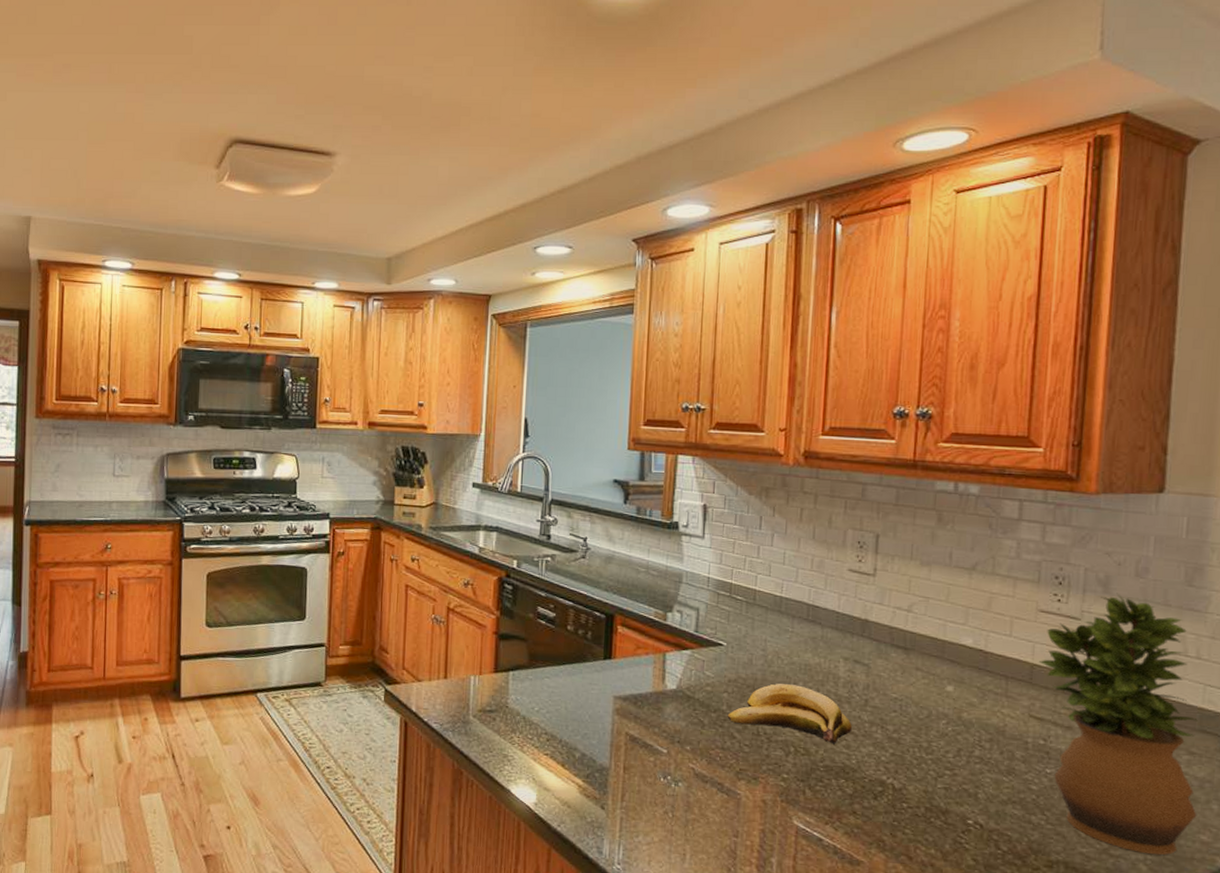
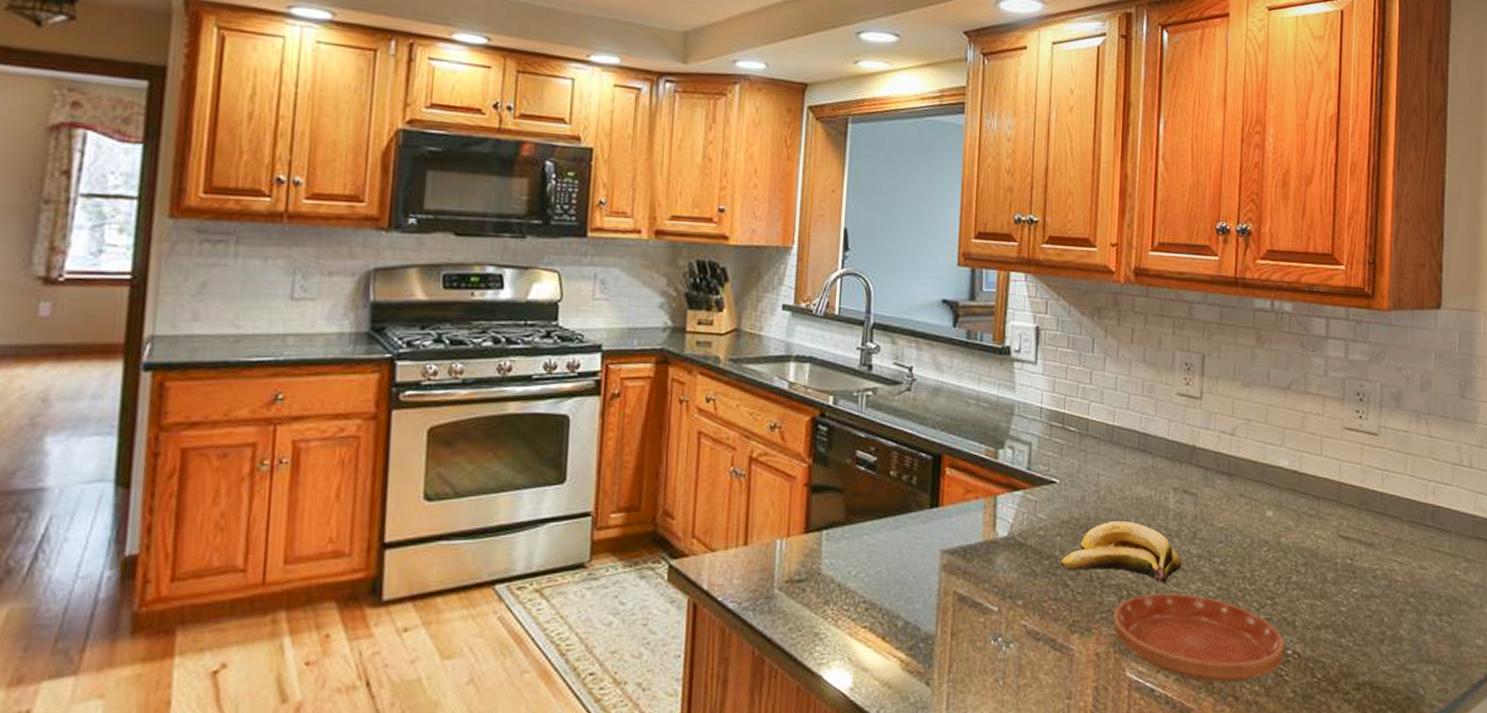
saucer: none [780,752,965,843] -> present [1113,593,1284,683]
potted plant: present [1039,593,1198,856] -> none [1345,407,1474,665]

